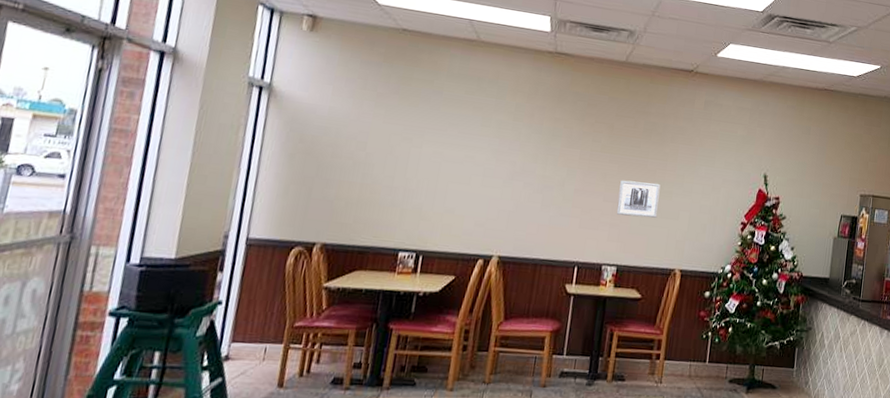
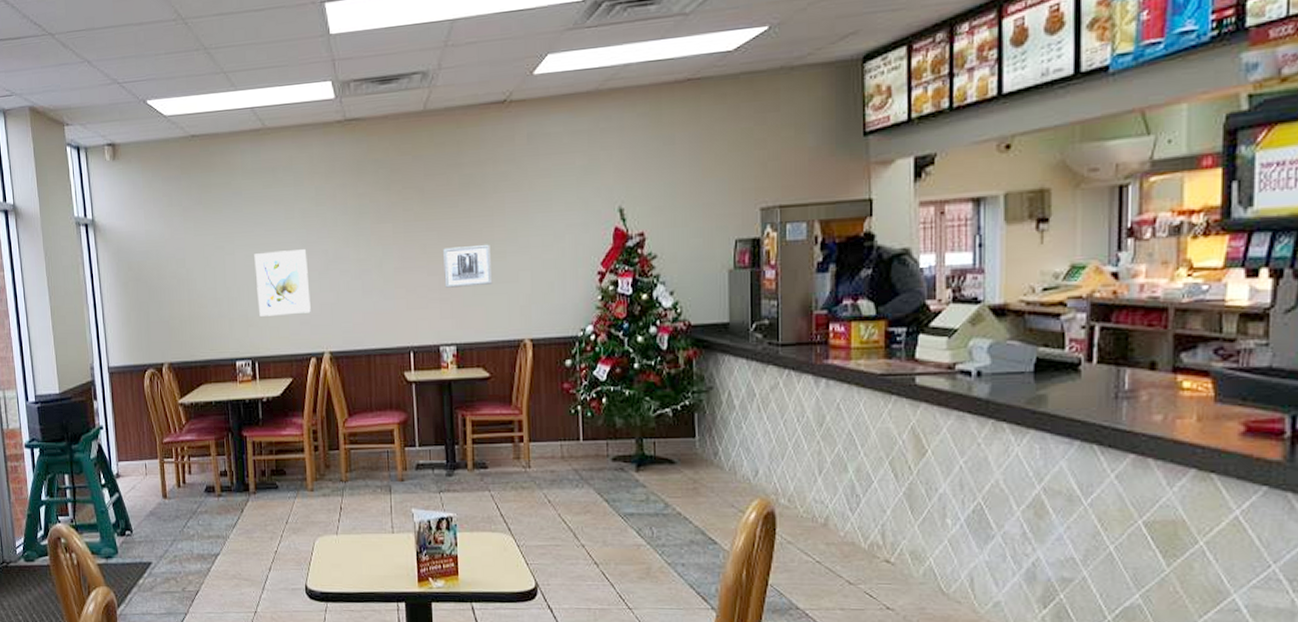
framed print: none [434,152,495,217] -> present [254,249,311,316]

